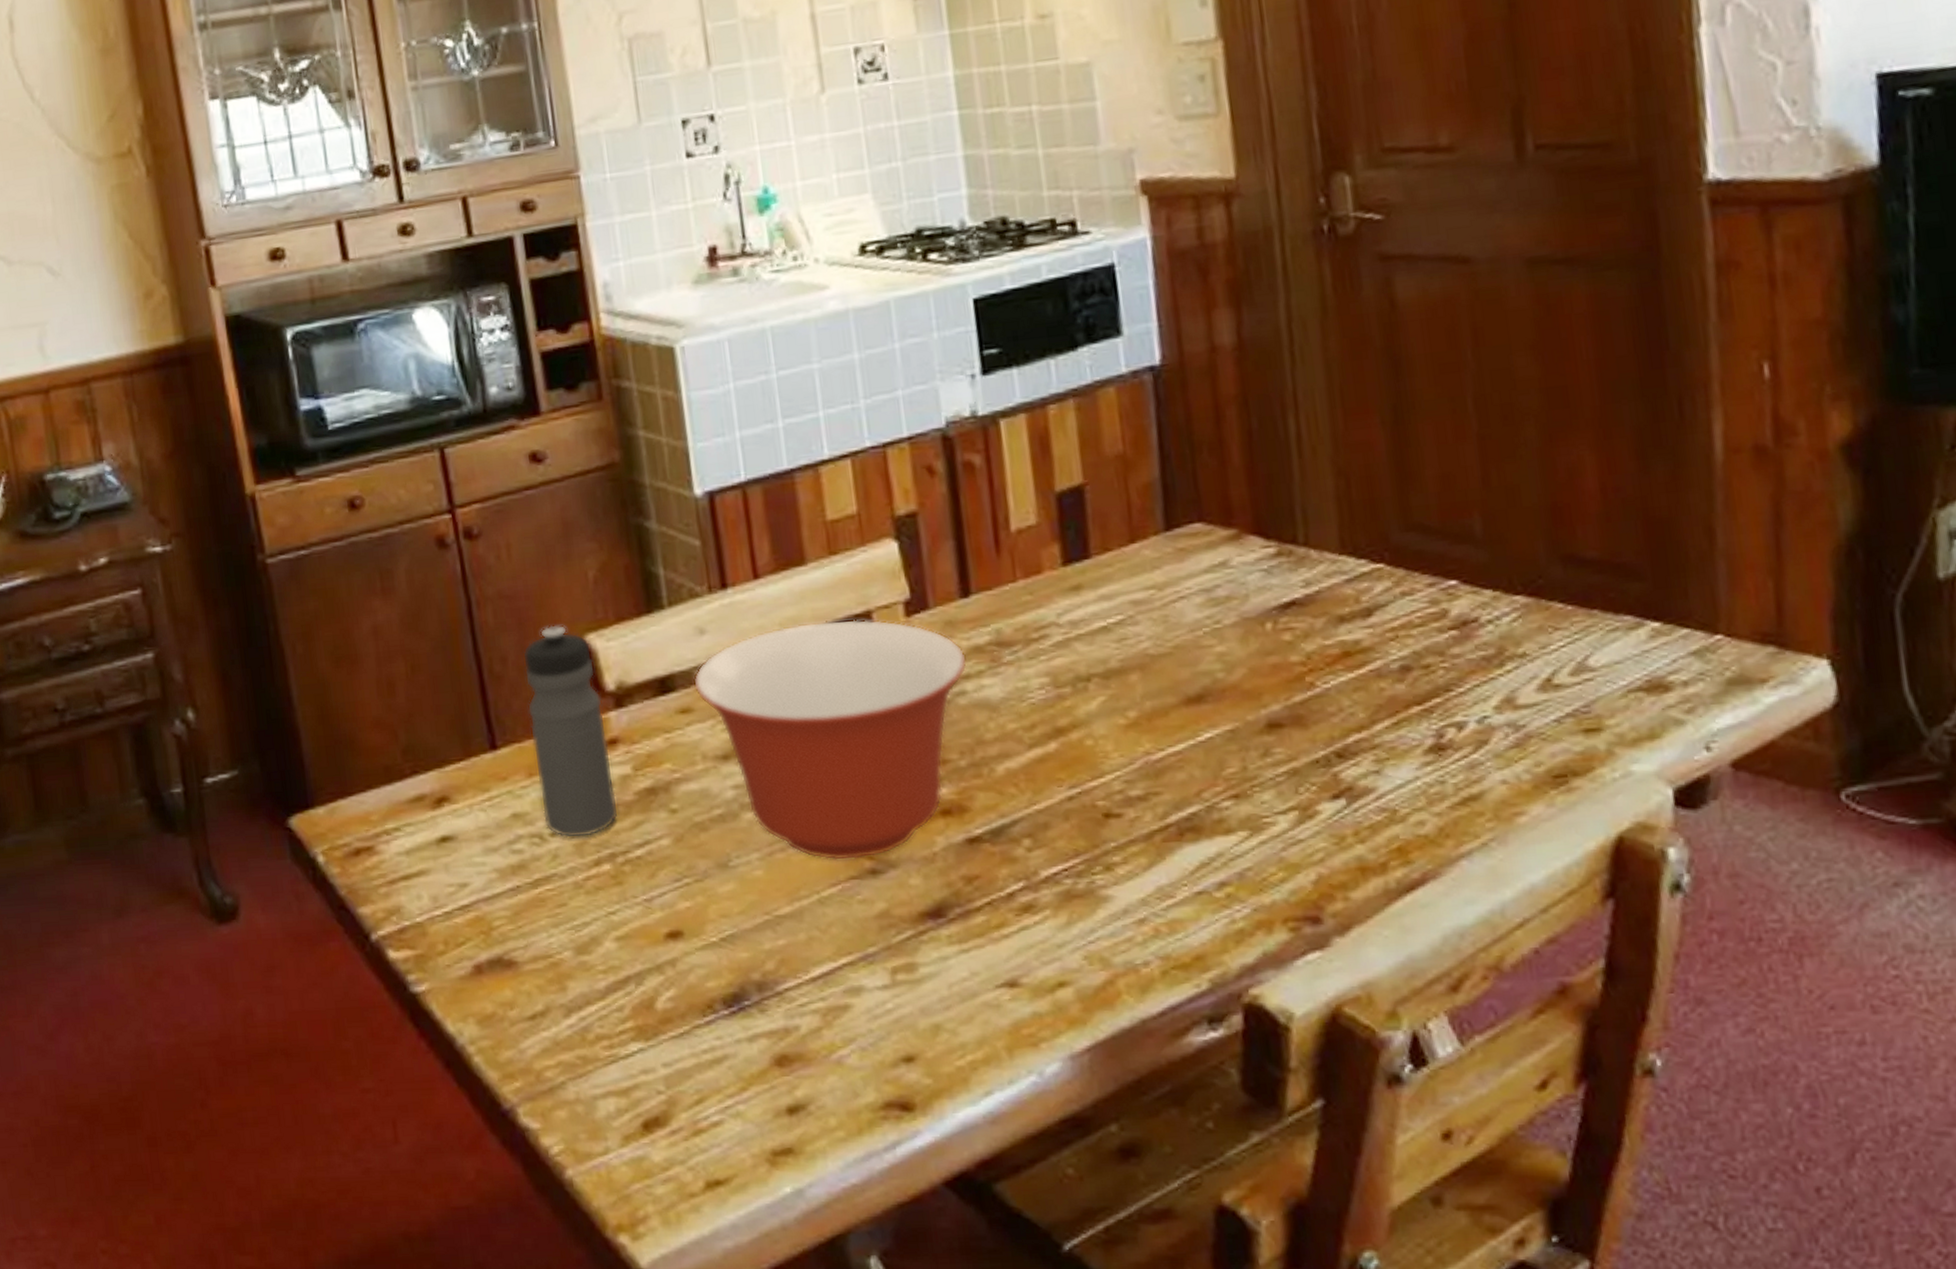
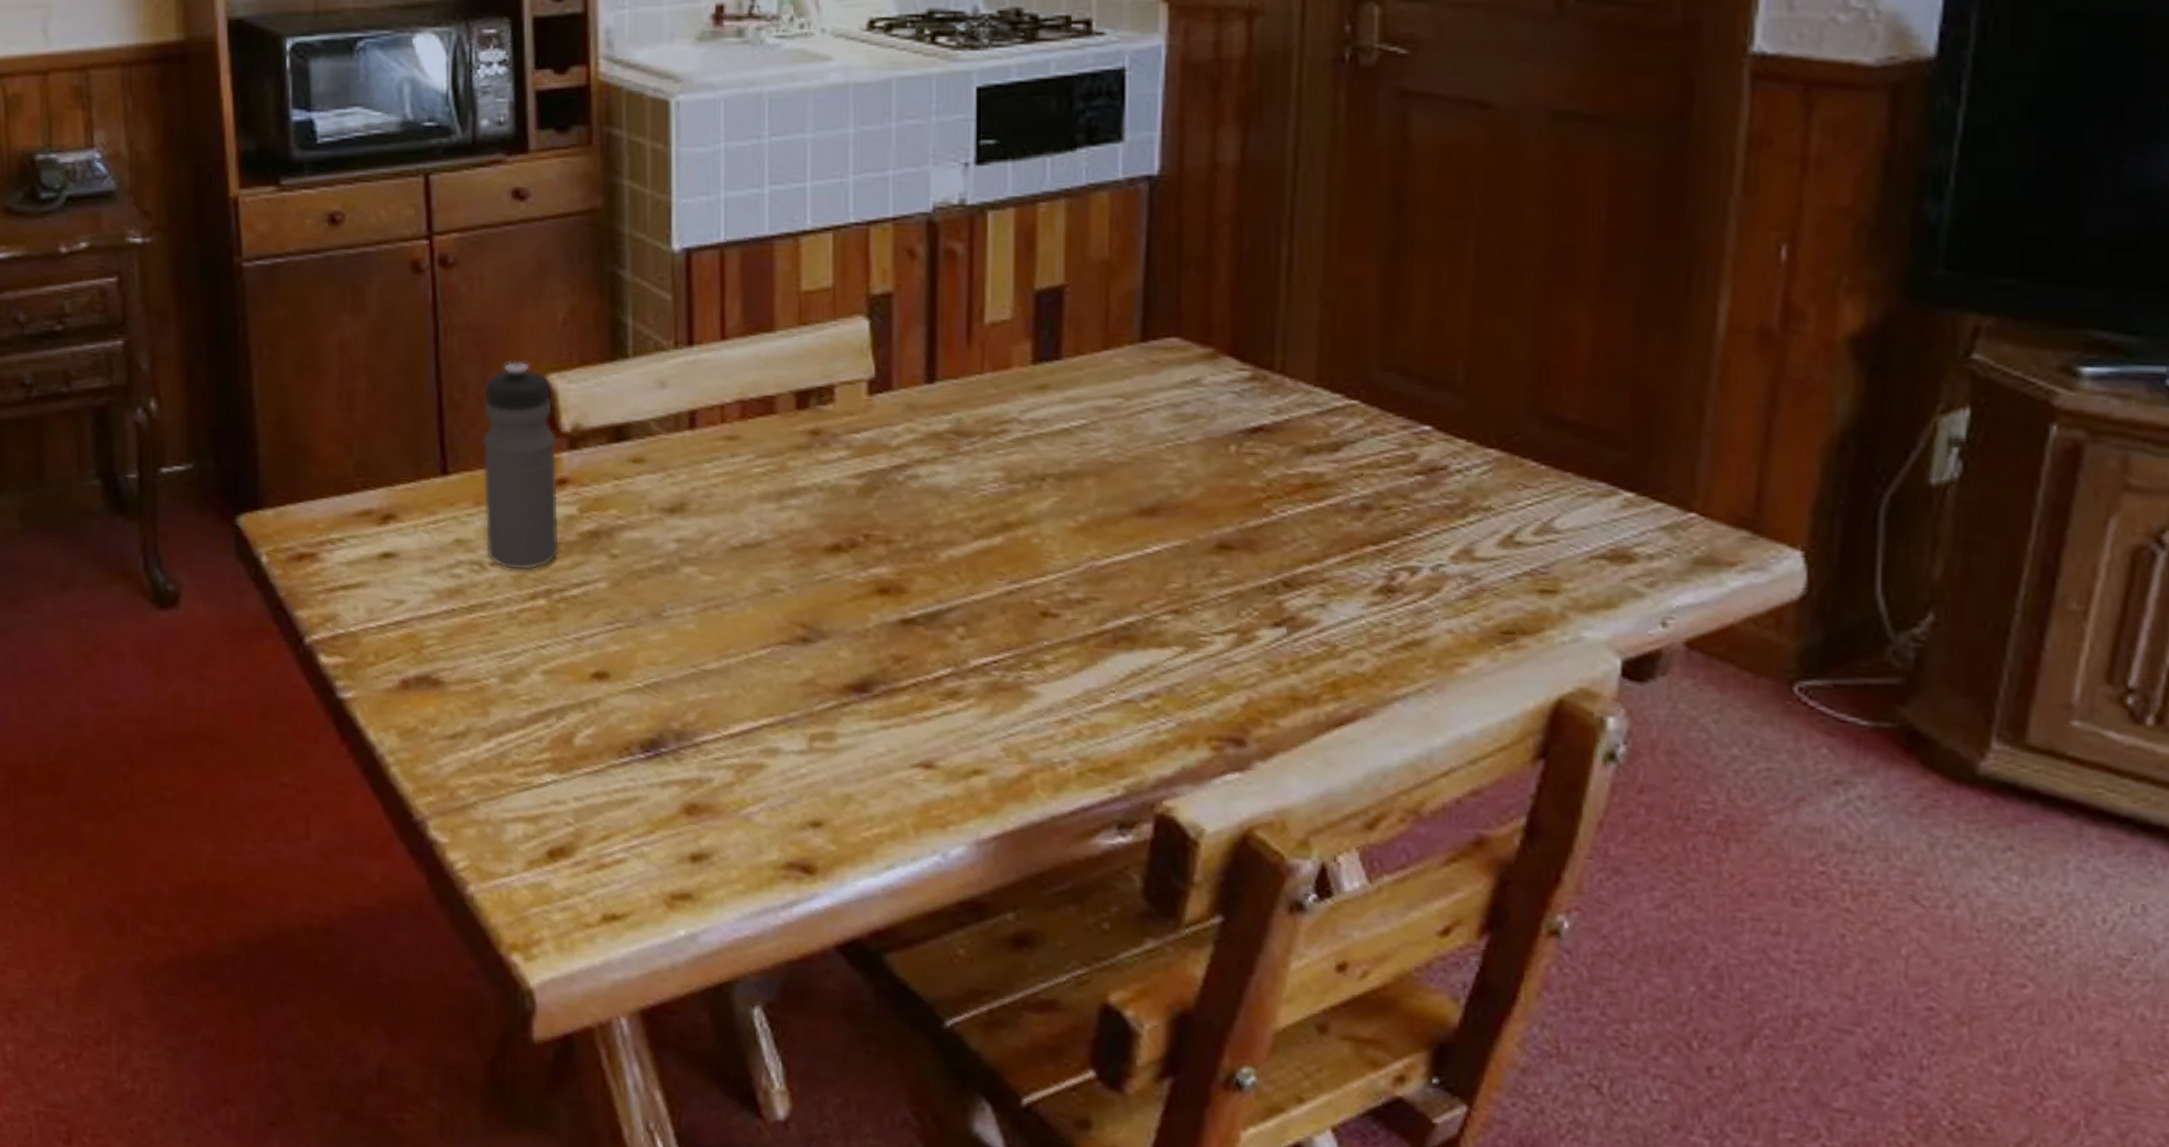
mixing bowl: present [693,619,968,860] -> none [648,389,925,626]

